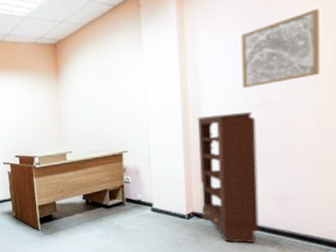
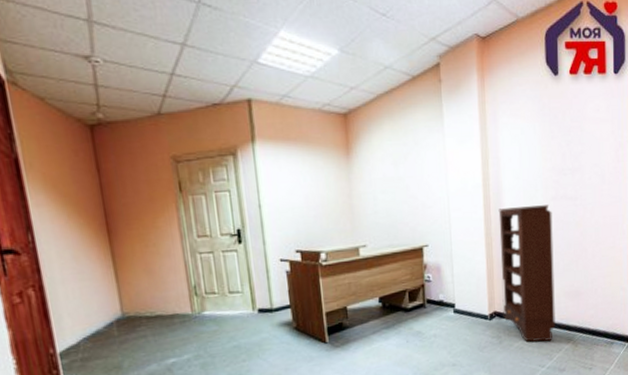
wall art: present [241,8,320,88] -> none [538,105,605,180]

